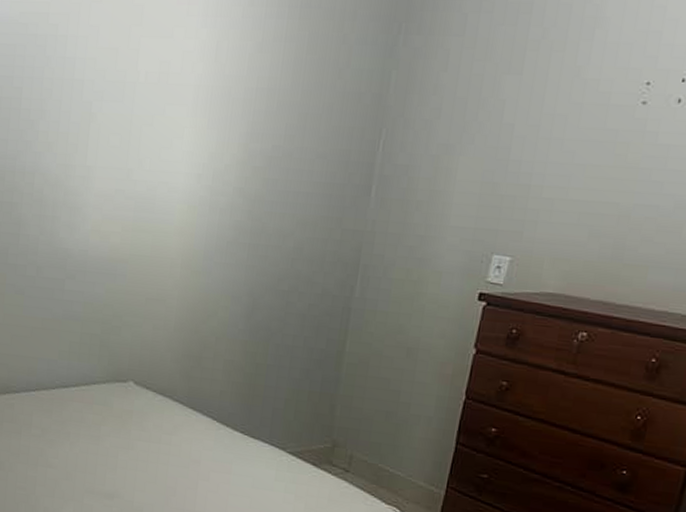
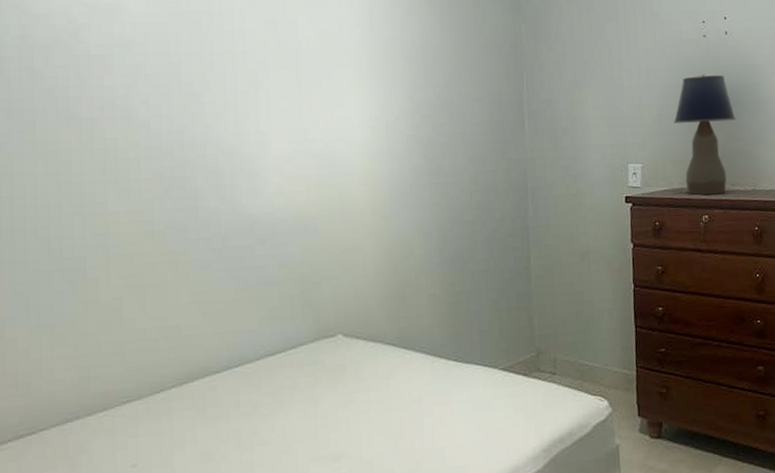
table lamp: none [559,153,663,310] -> present [674,73,736,196]

